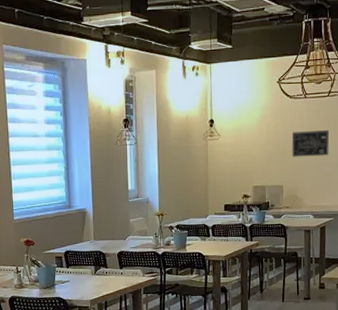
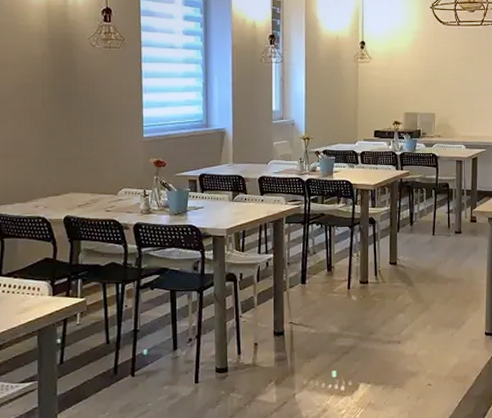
wall art: present [292,130,330,157] -> none [444,59,482,85]

